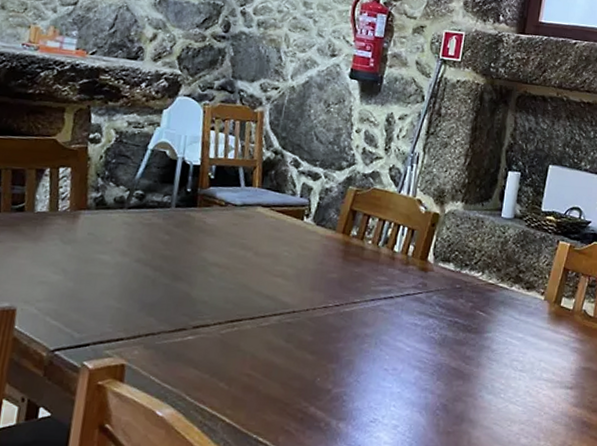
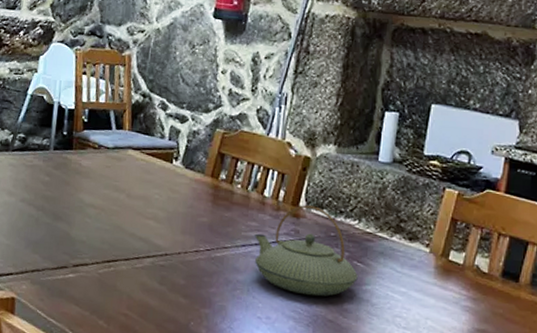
teapot: none [383,259,480,346] -> present [254,205,358,297]

